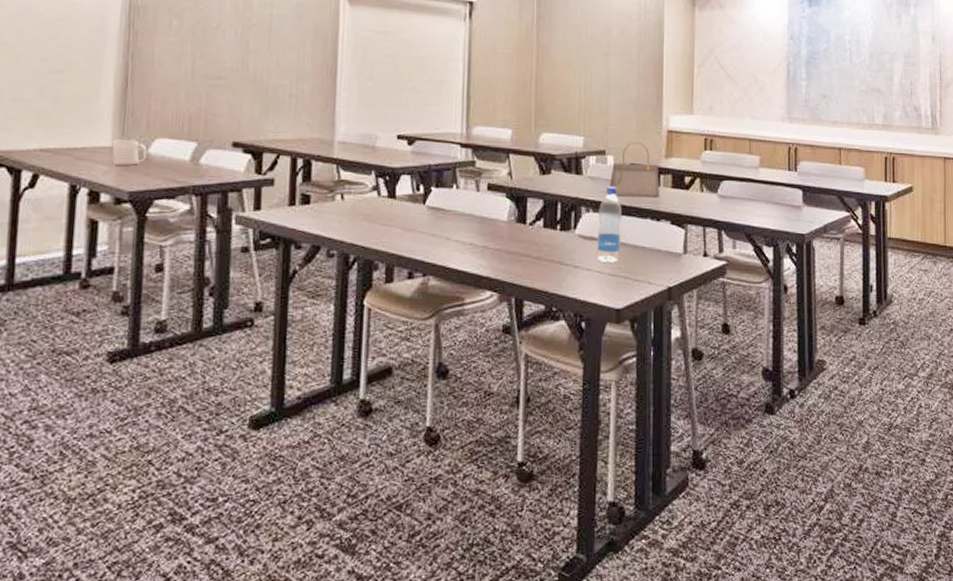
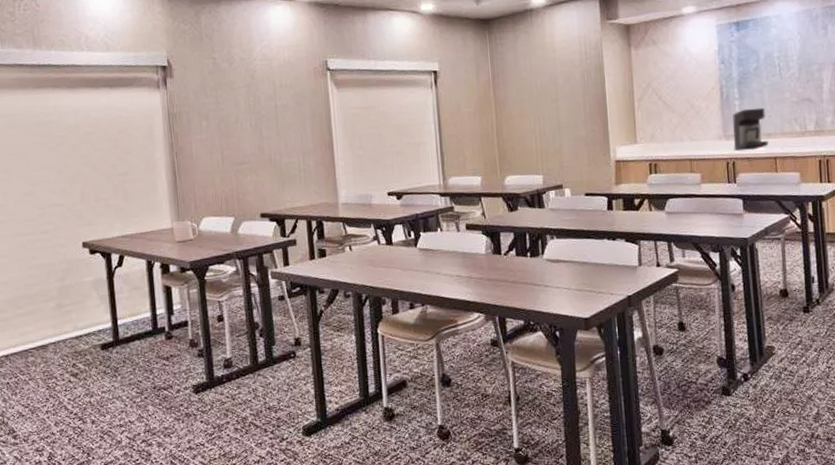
bottle: present [597,187,622,264] -> none [561,215,583,281]
handbag: present [610,142,659,198] -> none [569,174,613,223]
coffee maker: none [797,91,834,138] -> present [732,107,768,152]

